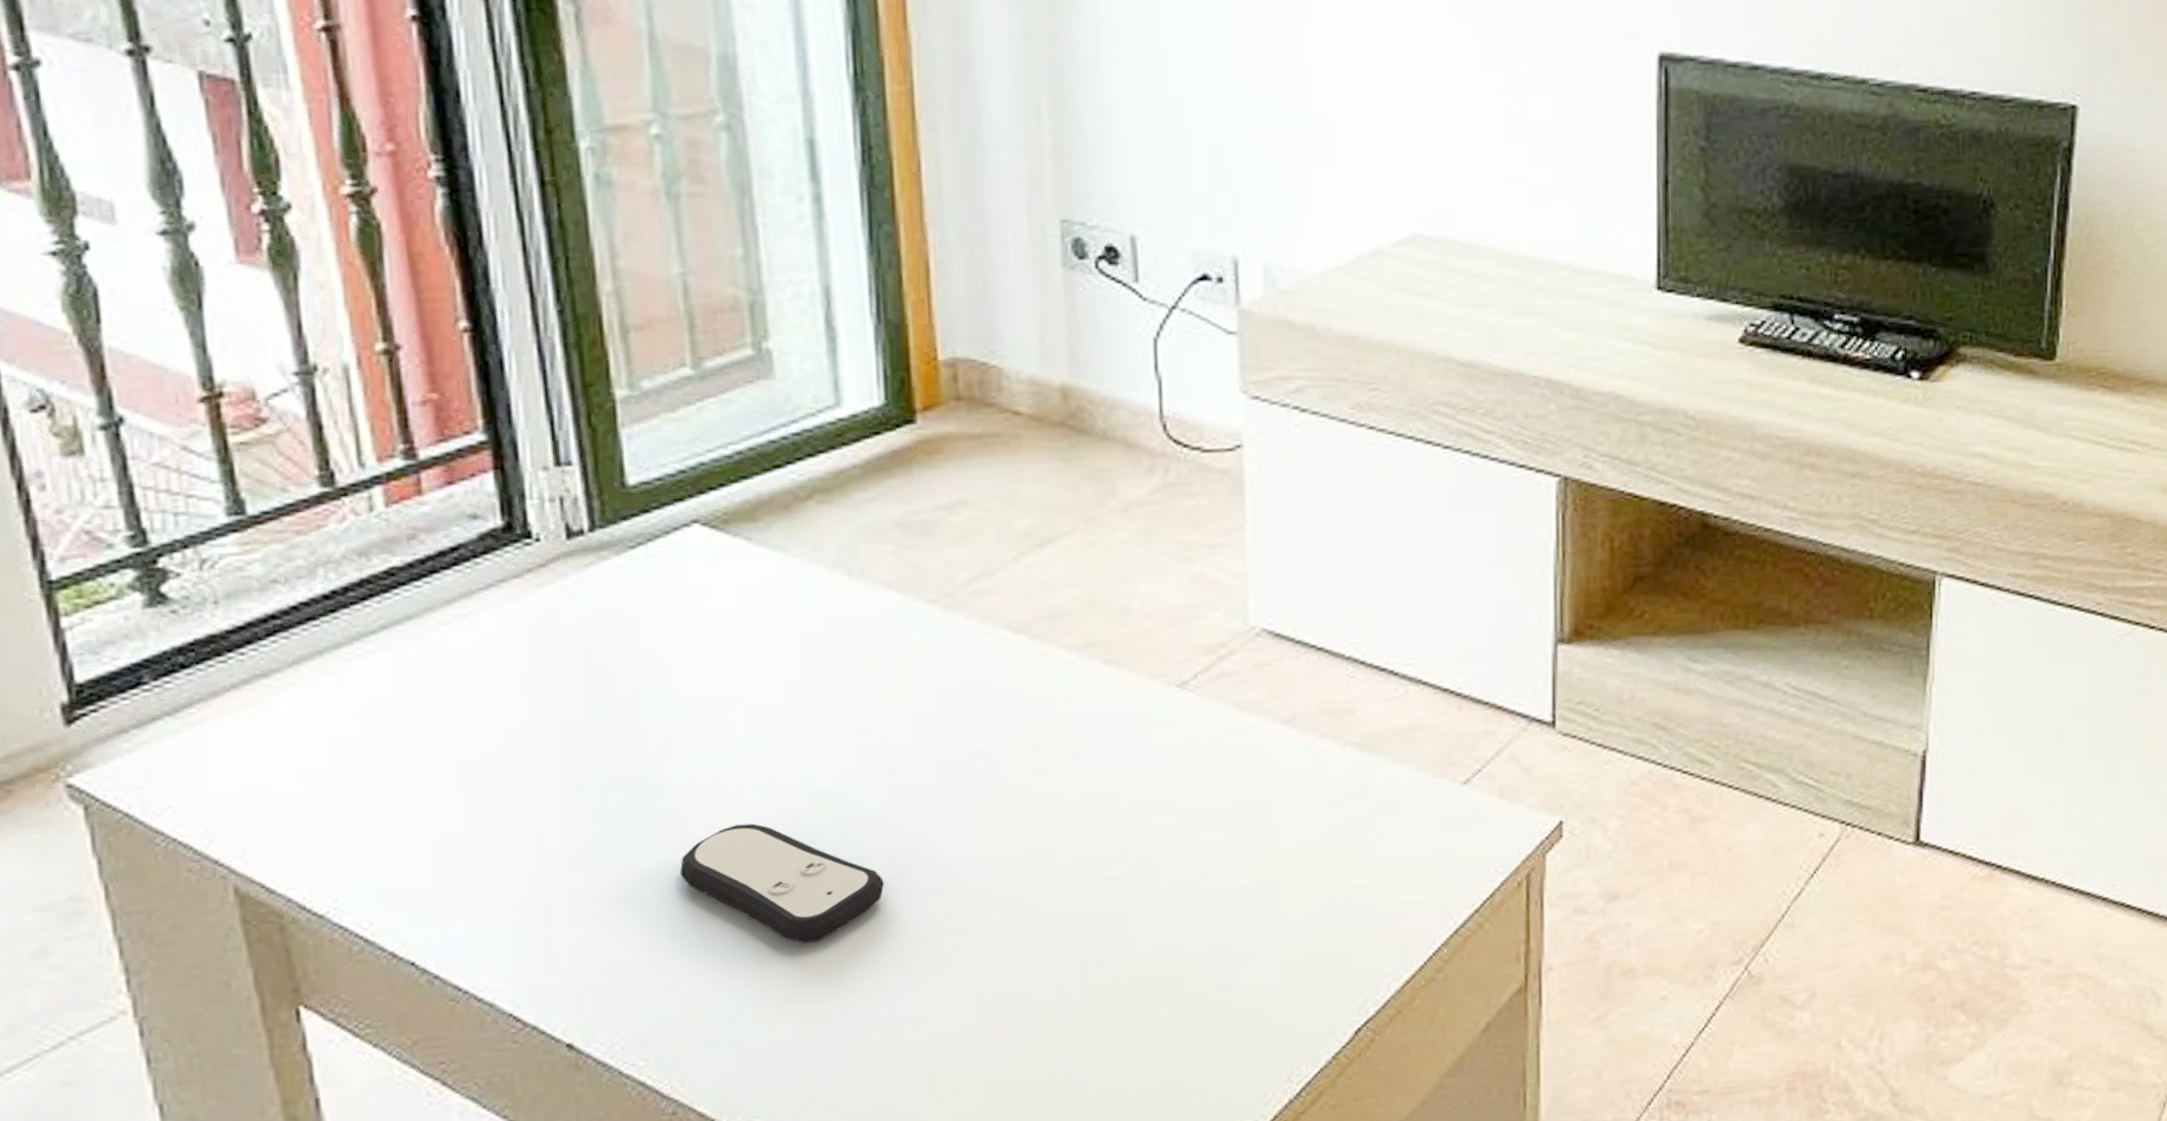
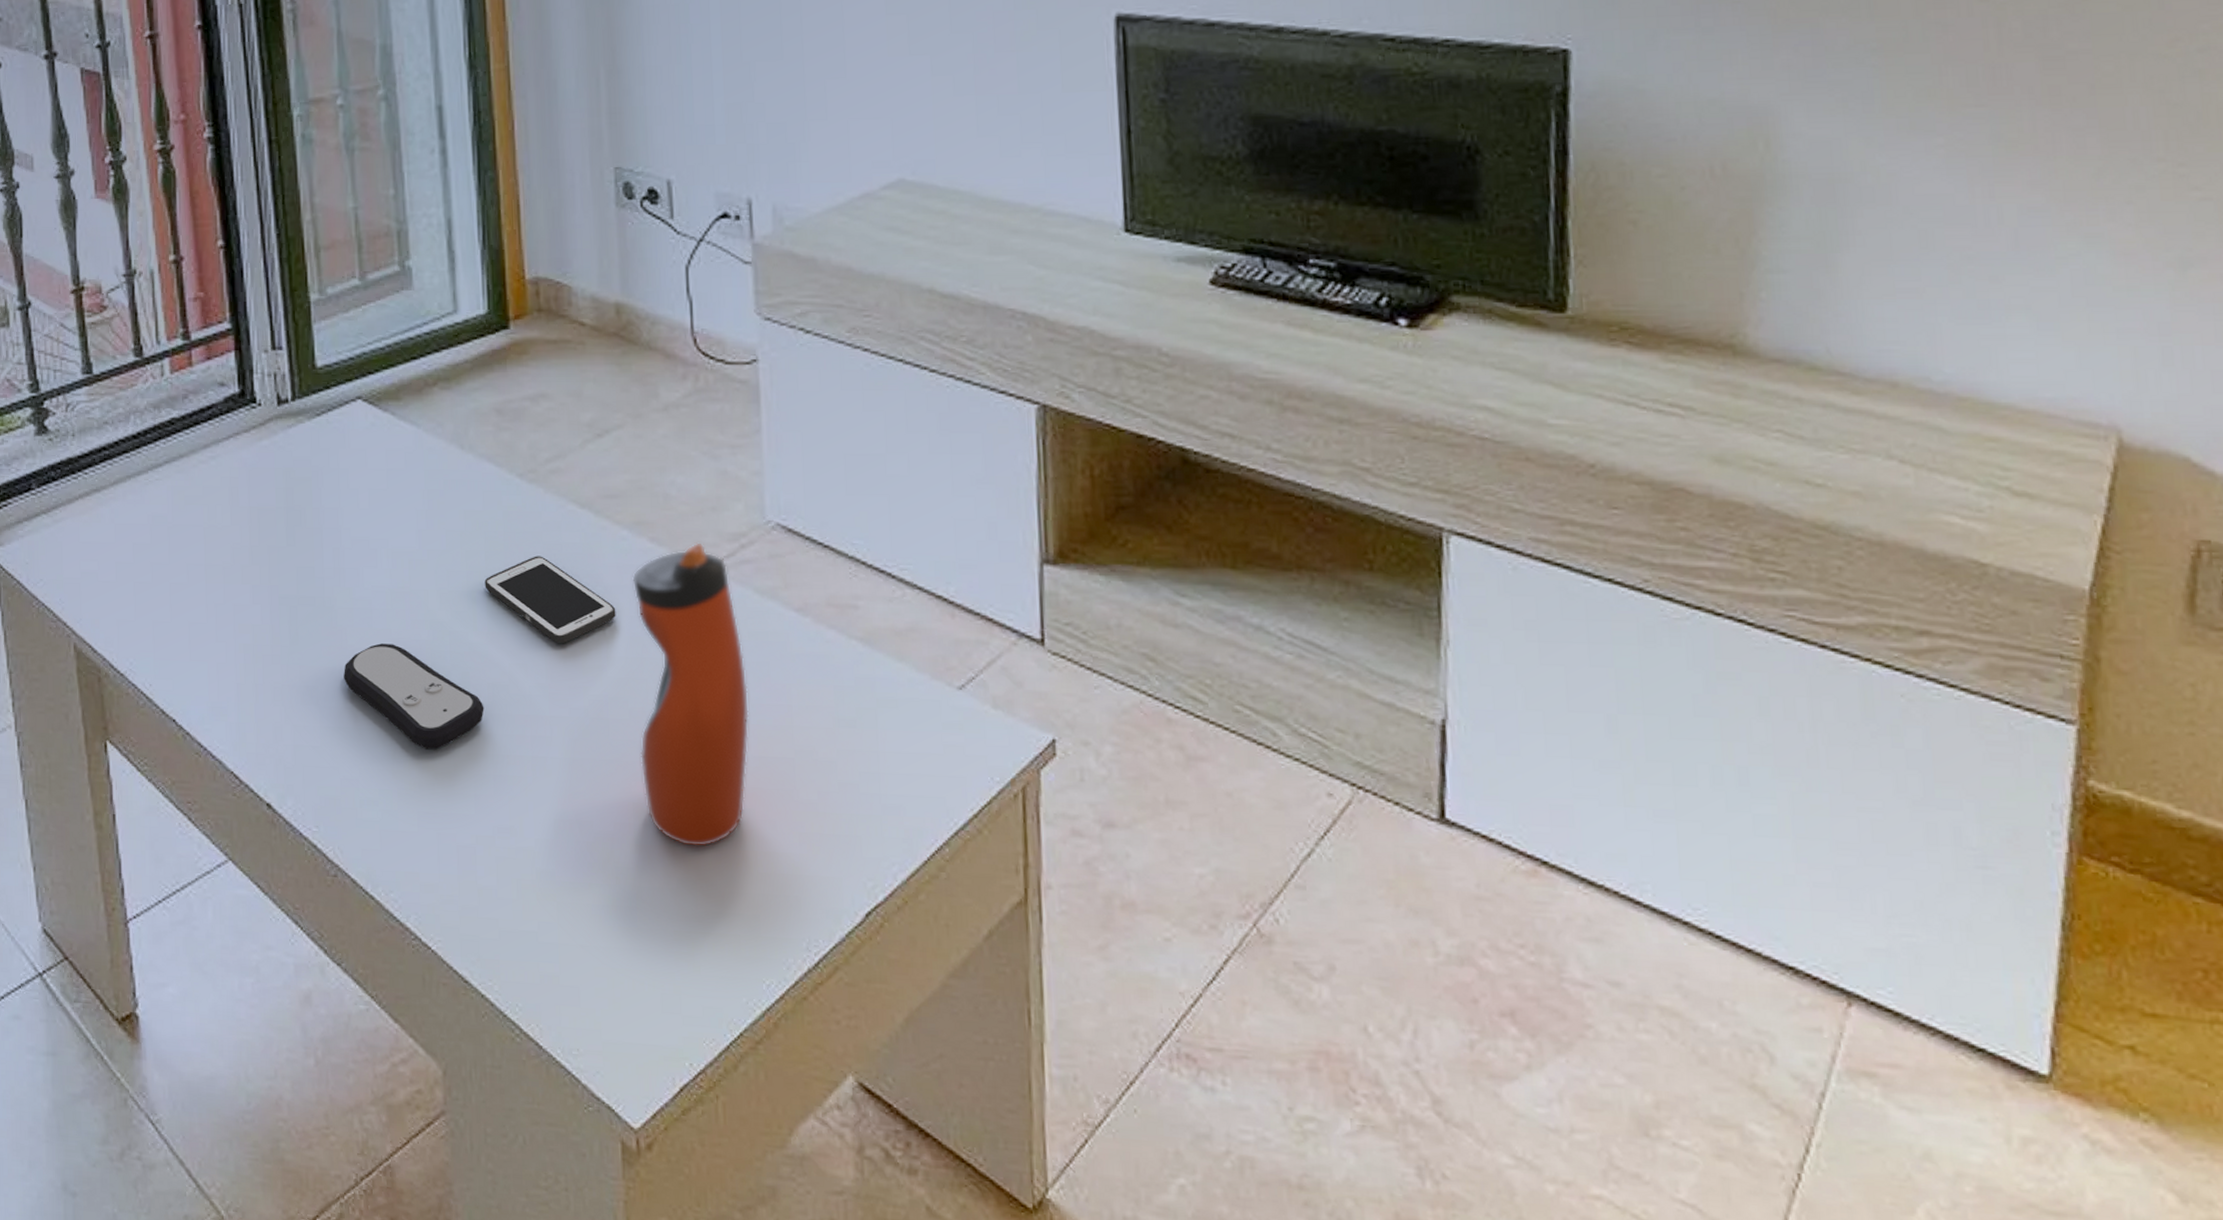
cell phone: none [883,695,1061,796] -> present [484,556,616,644]
water bottle: none [1082,659,1225,998] -> present [632,542,749,848]

